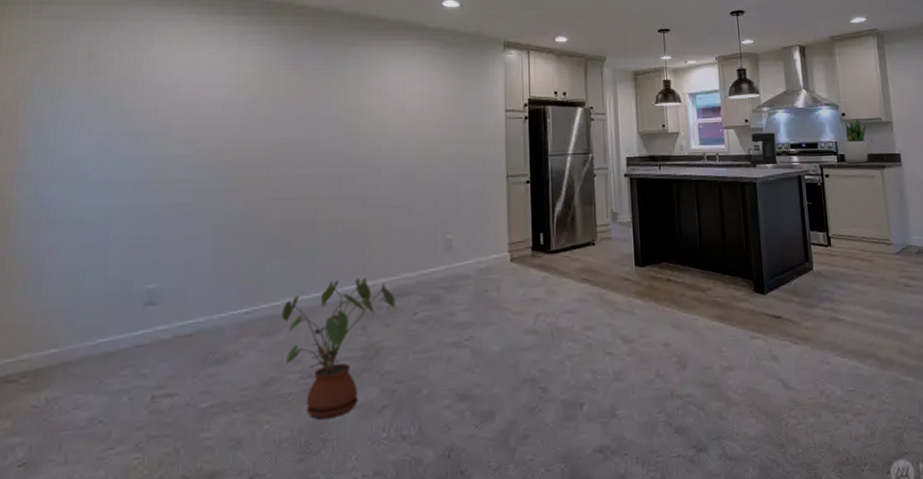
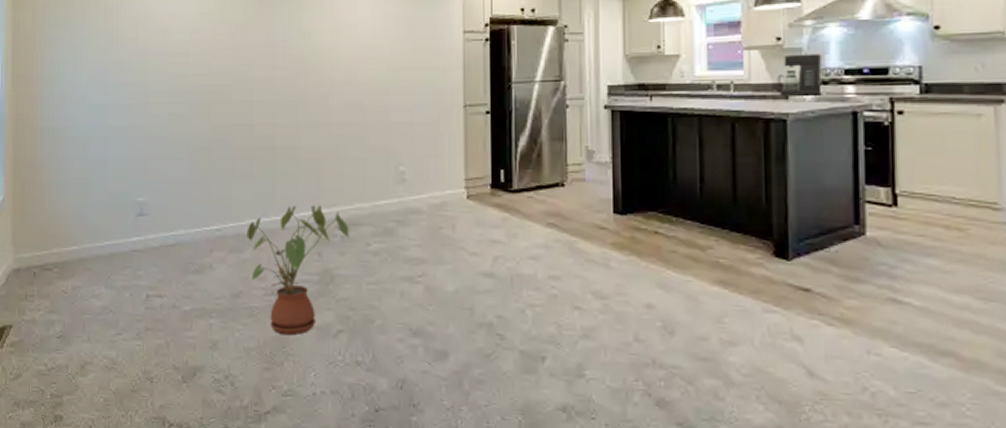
planter: present [843,119,869,164] -> none [931,33,977,96]

